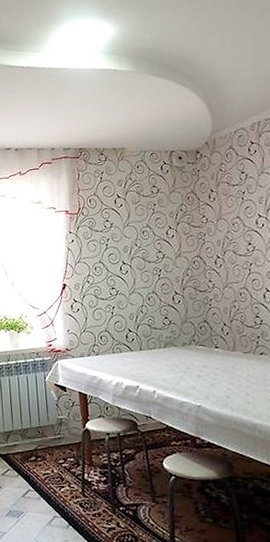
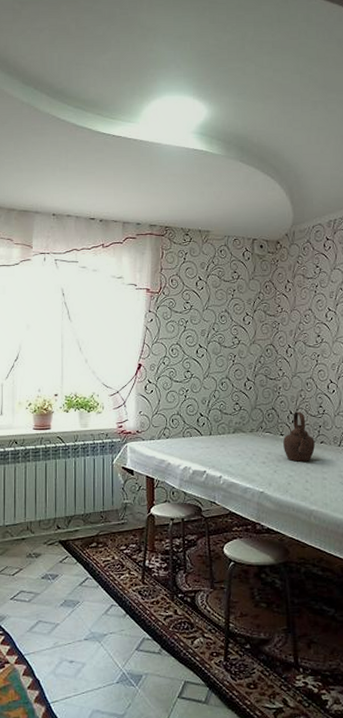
teapot: none [218,323,254,374] -> present [283,411,315,462]

